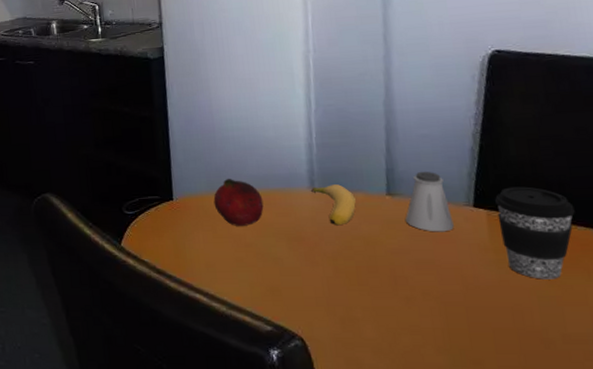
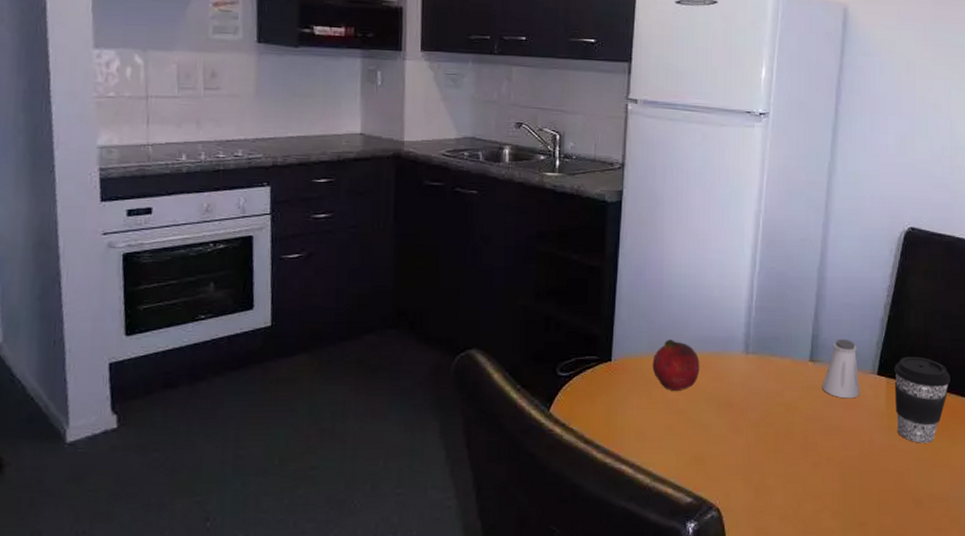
banana: present [311,184,357,226] -> none [745,349,784,392]

